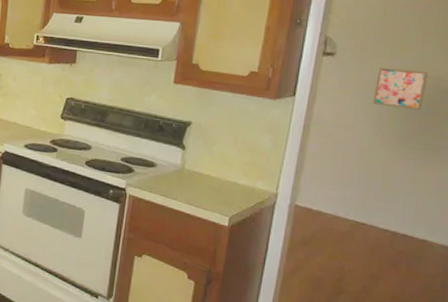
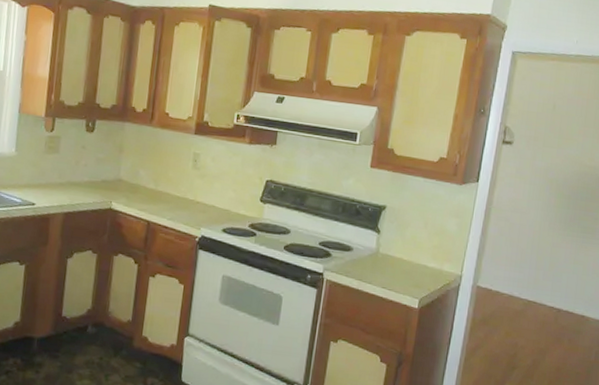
wall art: present [372,67,429,110] -> none [543,156,588,196]

